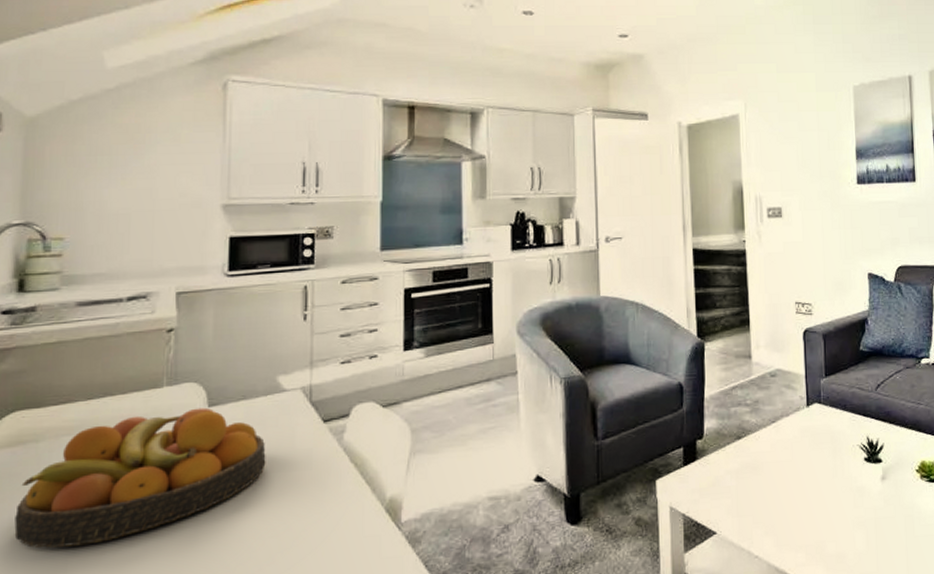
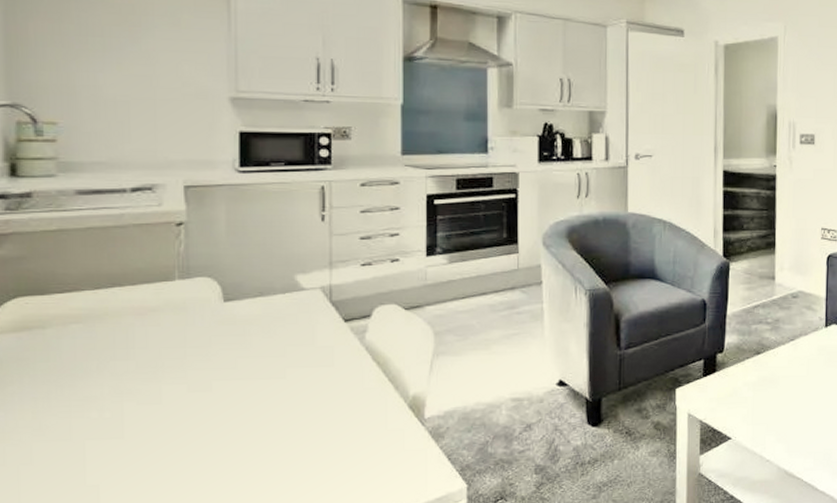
fruit bowl: present [14,407,266,549] -> none [26,302,286,430]

